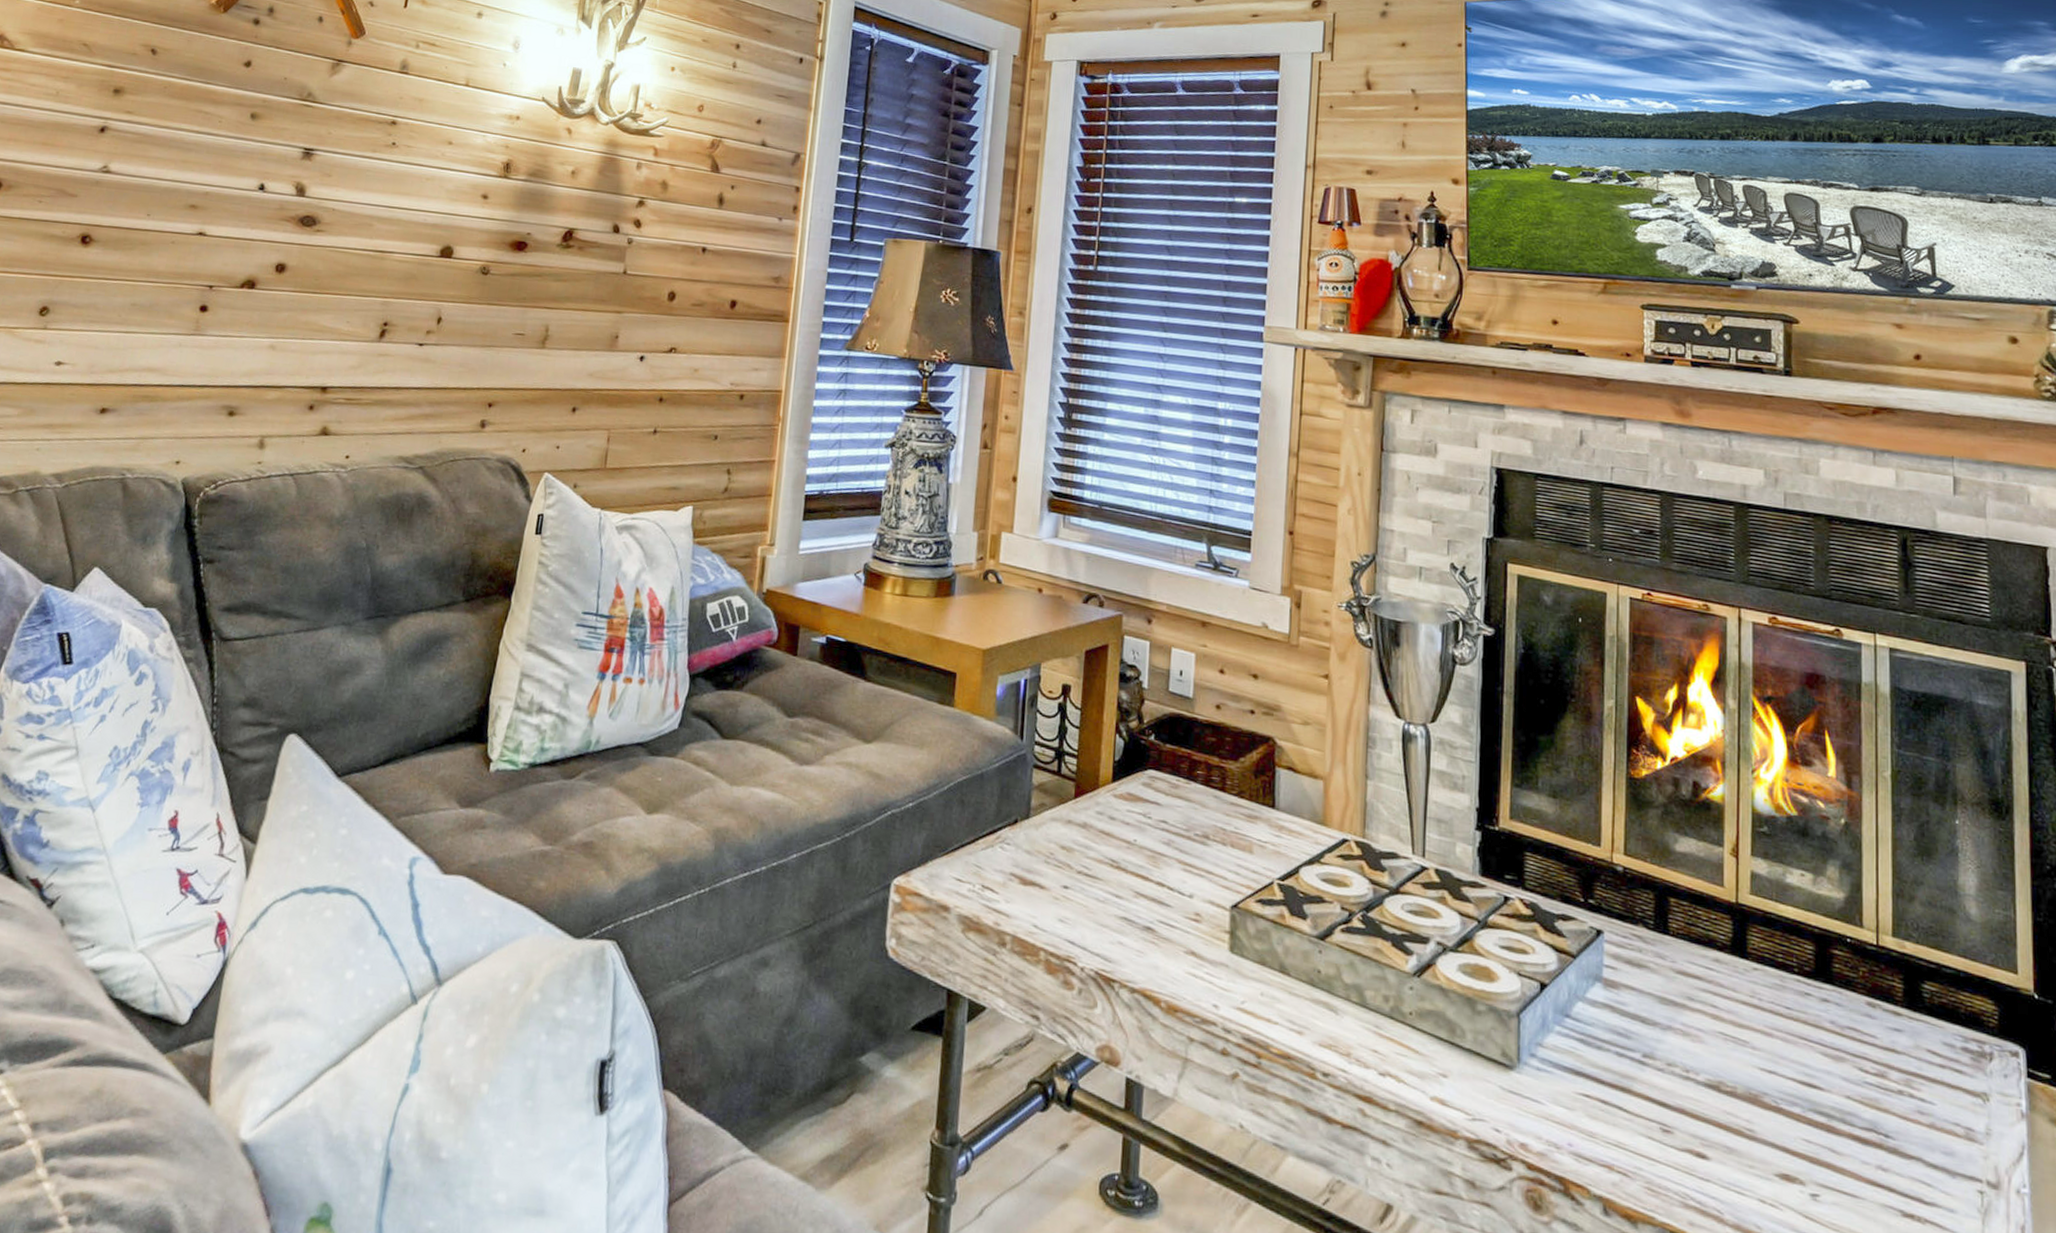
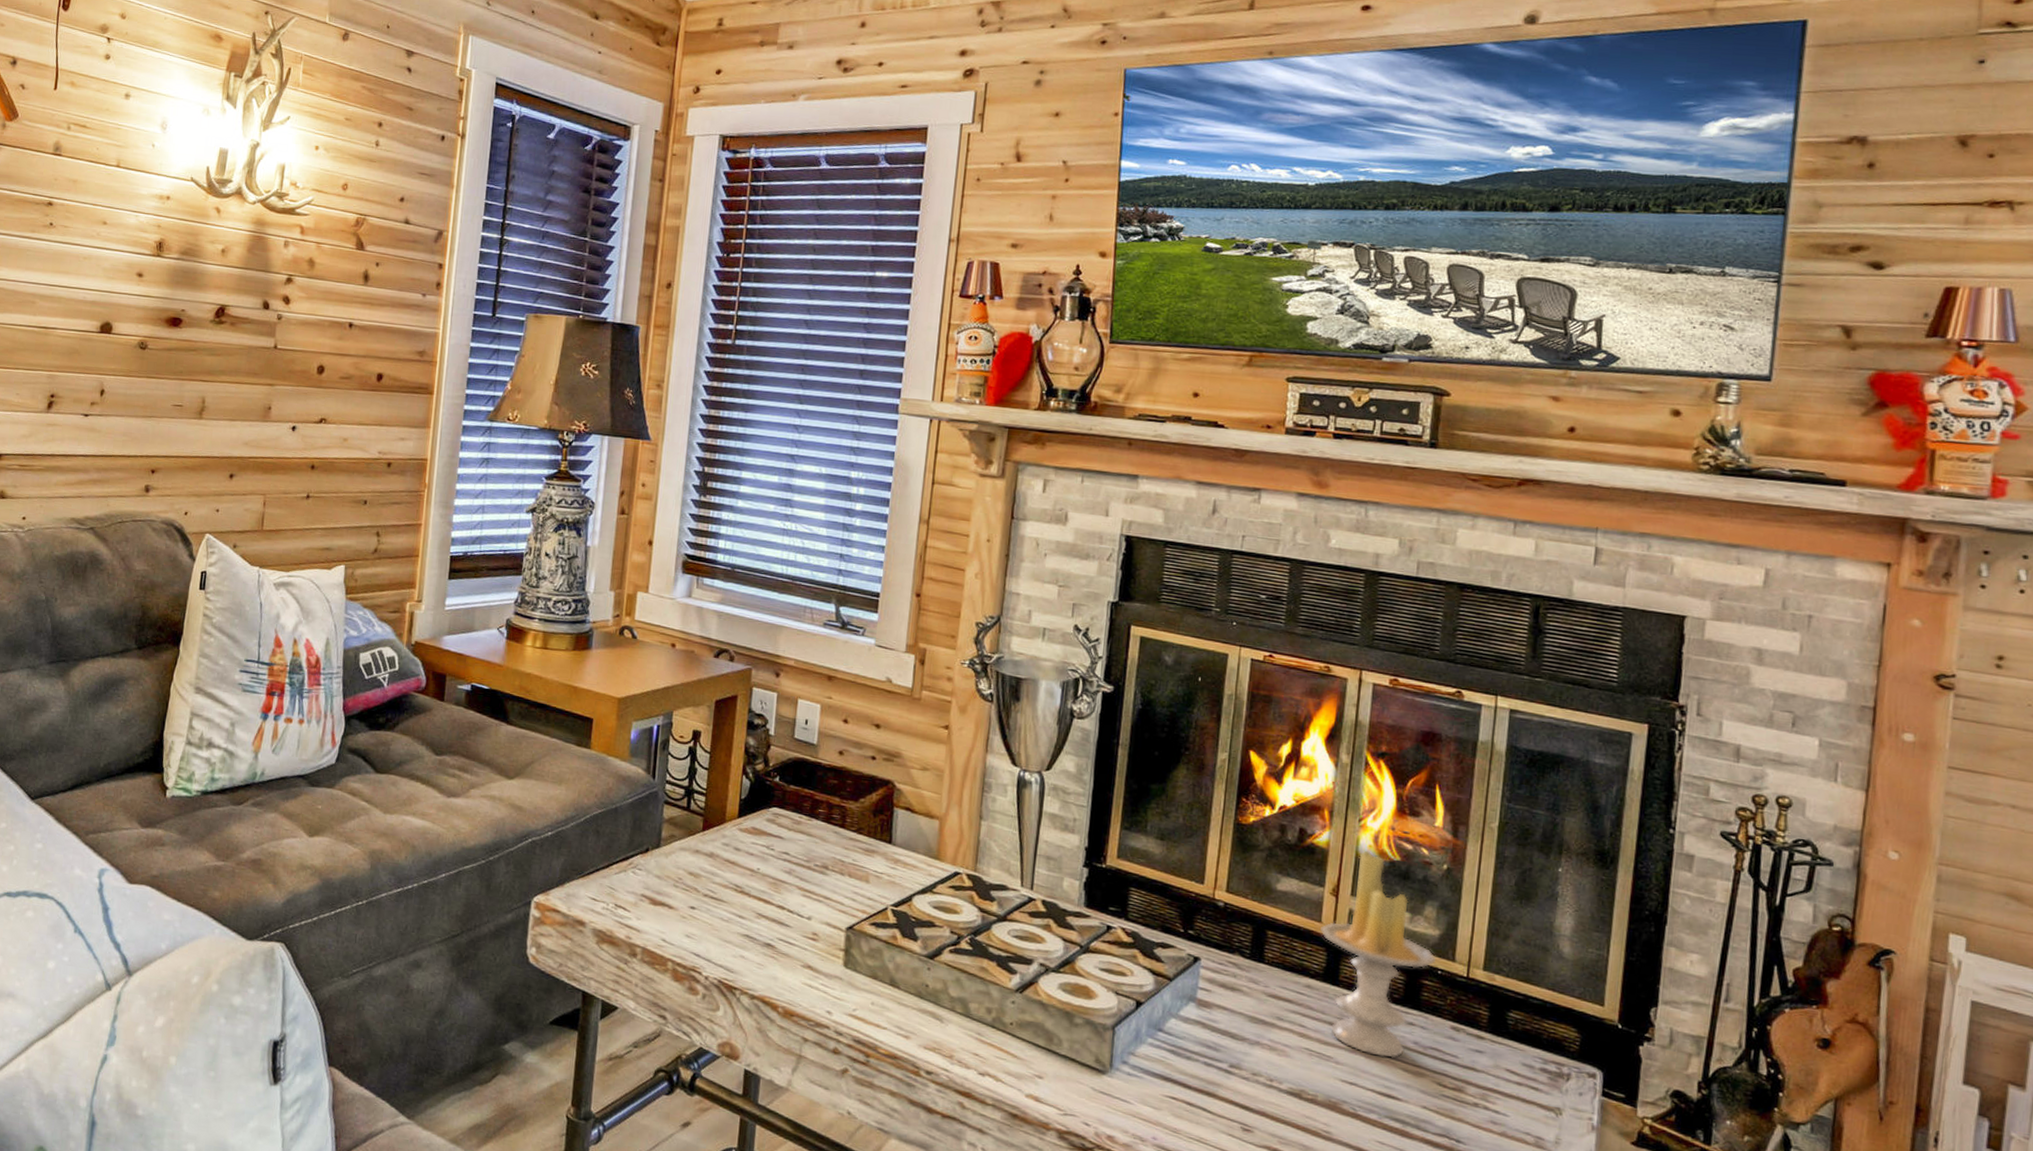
candle: none [1724,804,1844,1041] -> present [1320,850,1437,1058]

